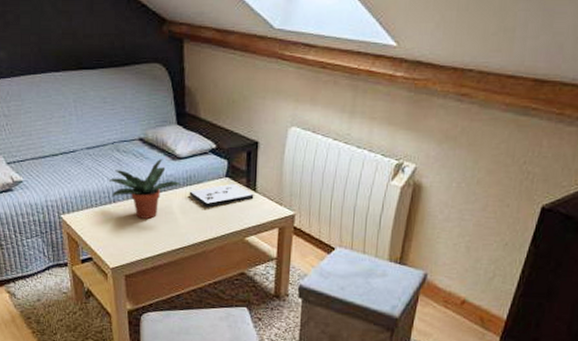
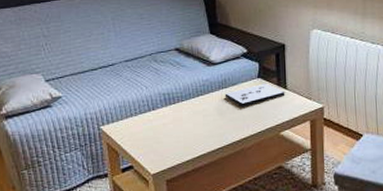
potted plant: present [108,158,181,219] -> none [147,65,217,123]

